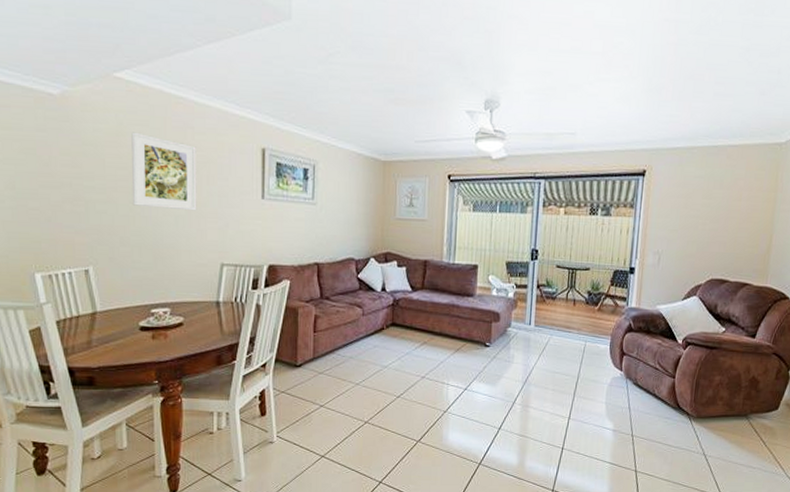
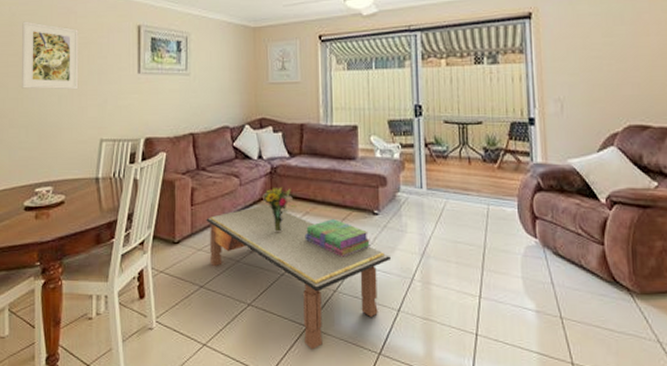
coffee table: none [328,334,497,461] -> present [206,204,390,350]
bouquet: none [383,318,416,360] -> present [261,186,297,233]
stack of books: none [421,348,480,383] -> present [305,218,370,257]

